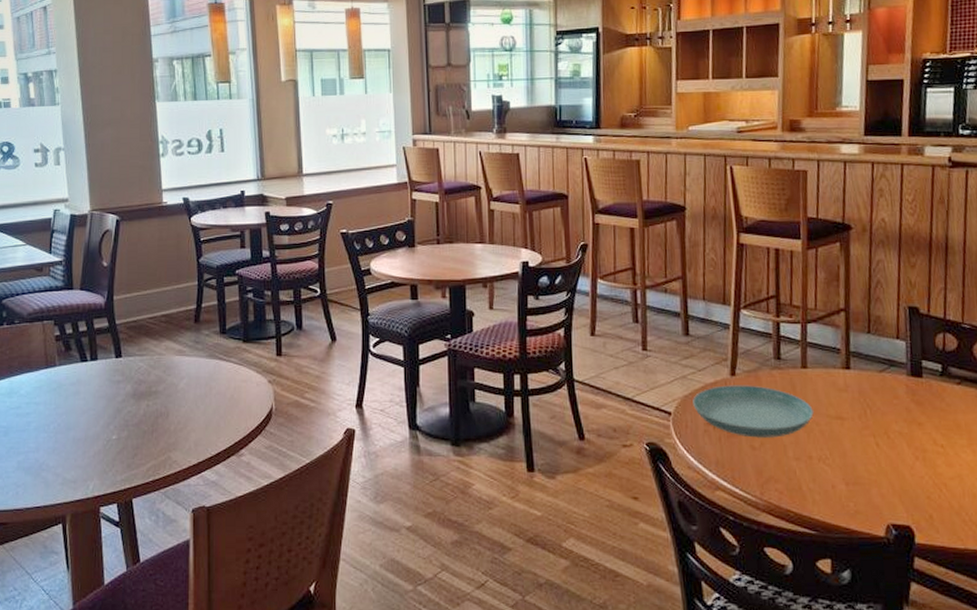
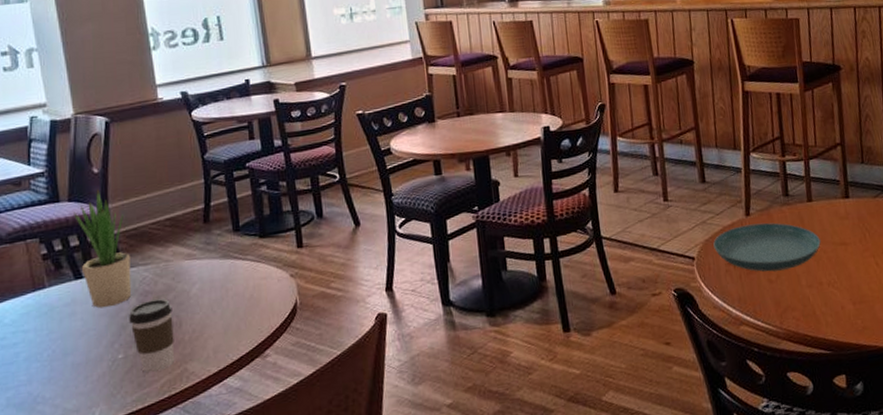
potted plant: none [83,280,129,391] -> present [72,188,132,309]
coffee cup: none [124,388,162,455] -> present [129,298,175,373]

